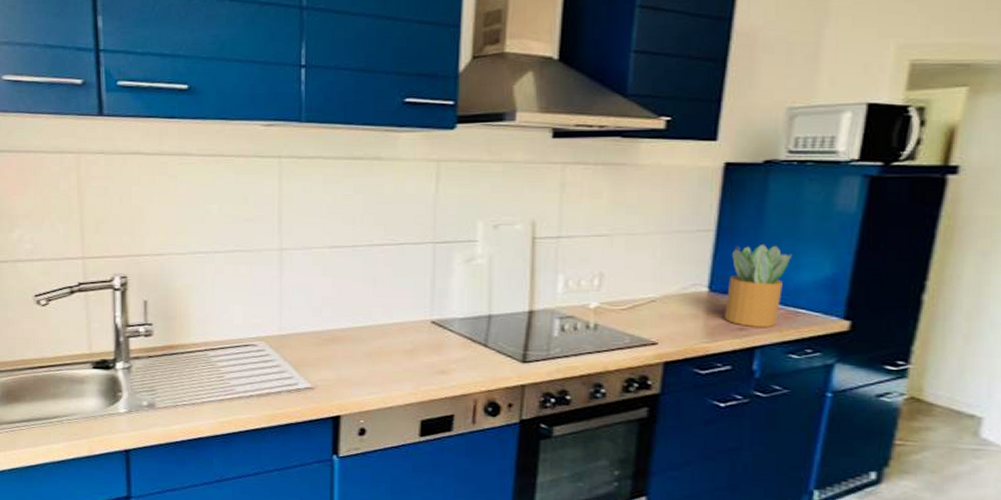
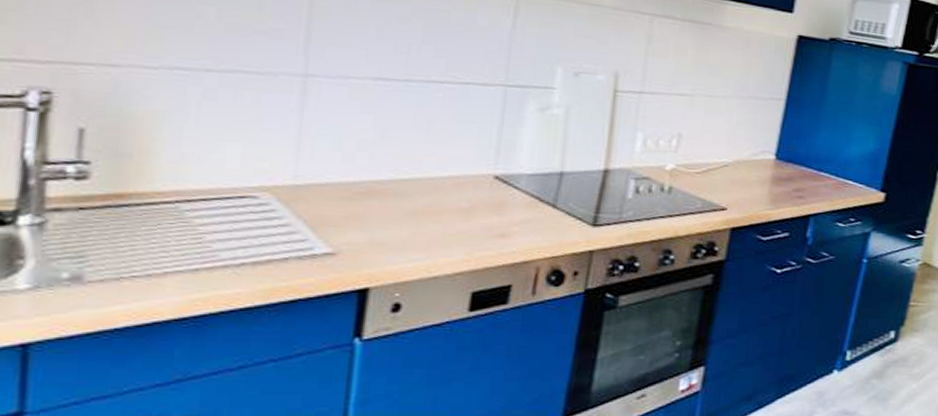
potted plant: present [725,243,793,327] -> none [787,116,846,197]

